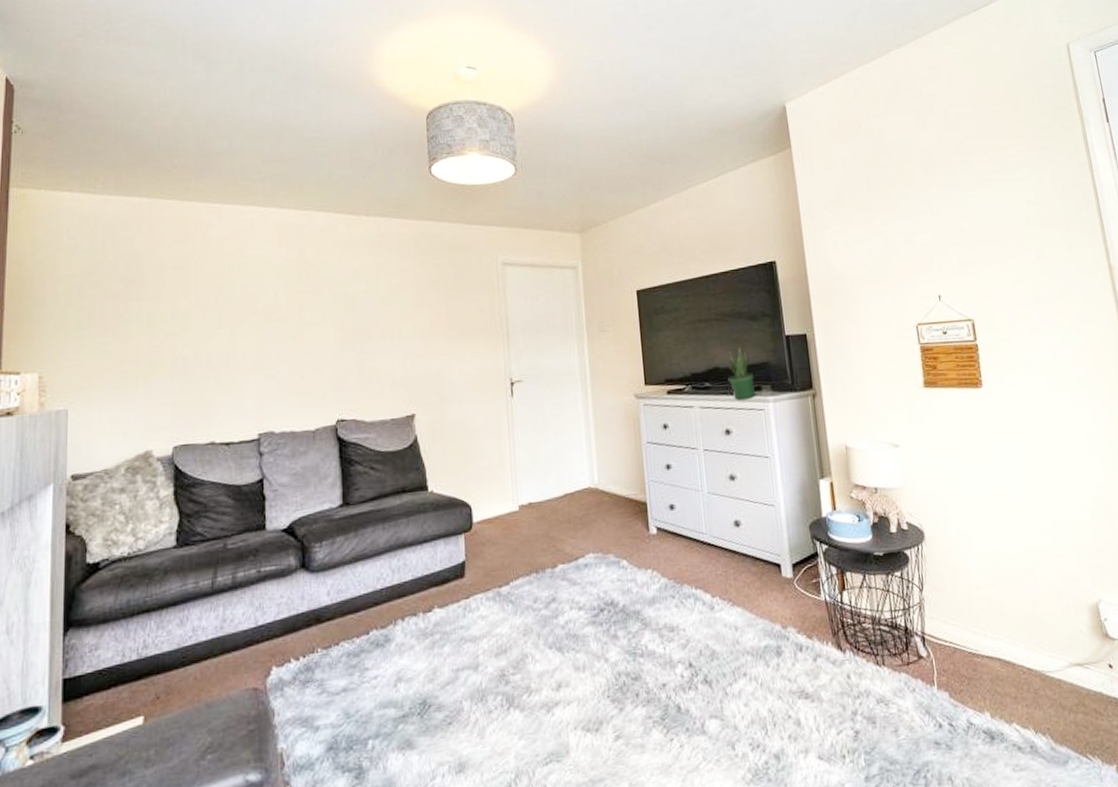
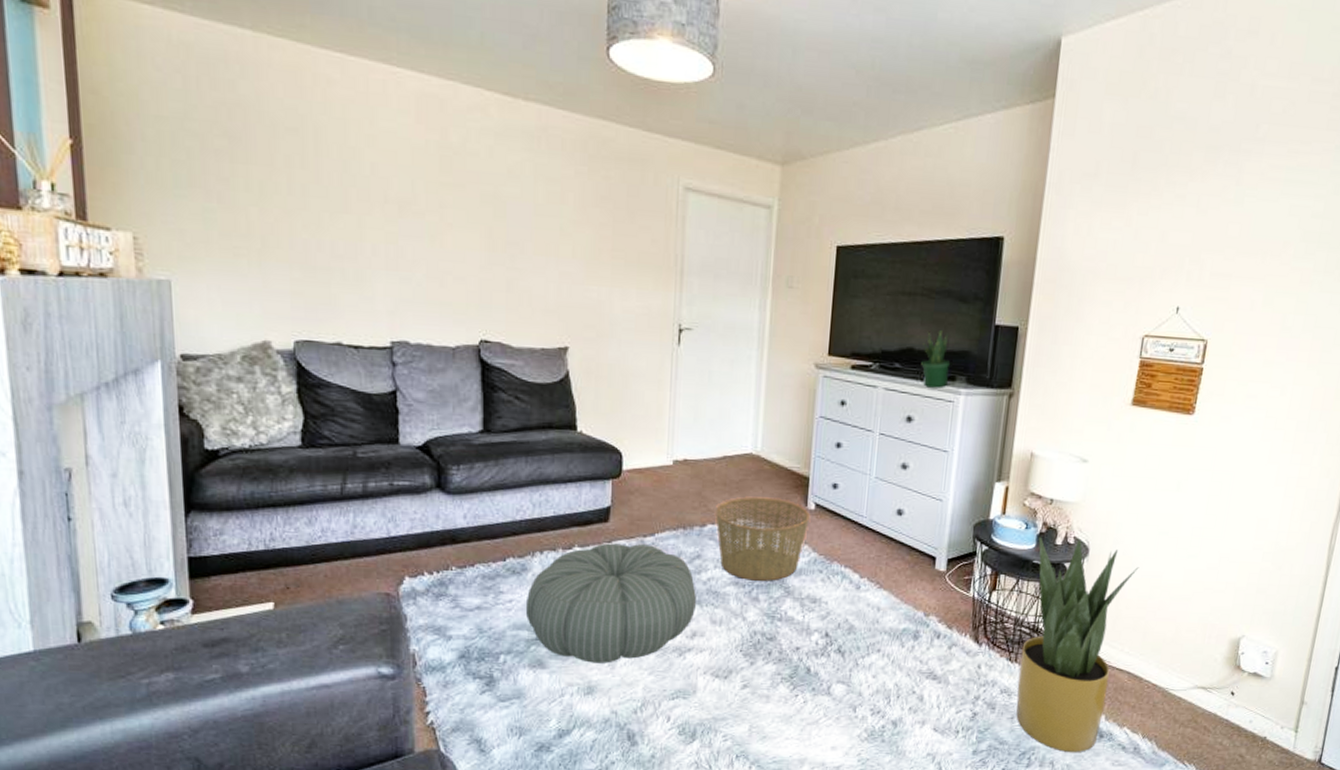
pouf: none [390,595,558,735] -> present [525,543,696,664]
basket: none [564,528,654,618] -> present [715,496,810,581]
planter: none [873,524,990,763] -> present [1016,536,1139,752]

